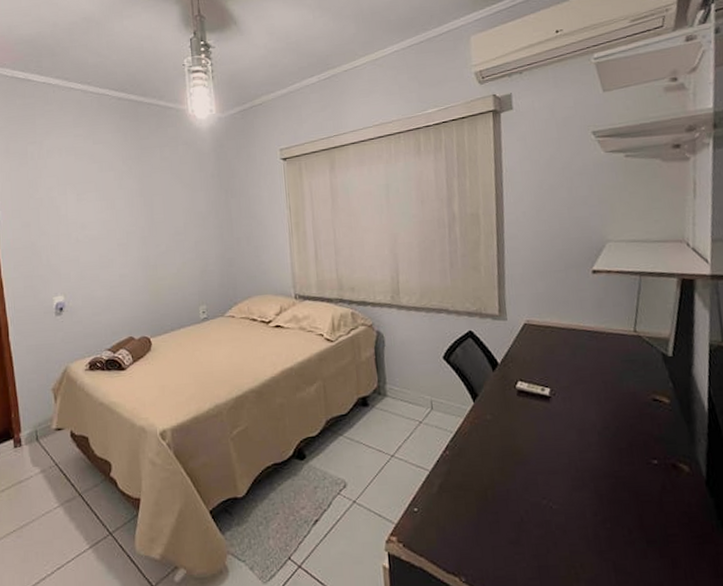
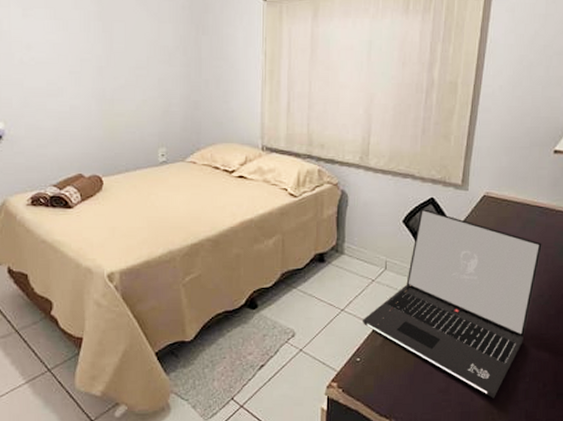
laptop: none [414,343,598,549] -> present [362,209,542,399]

